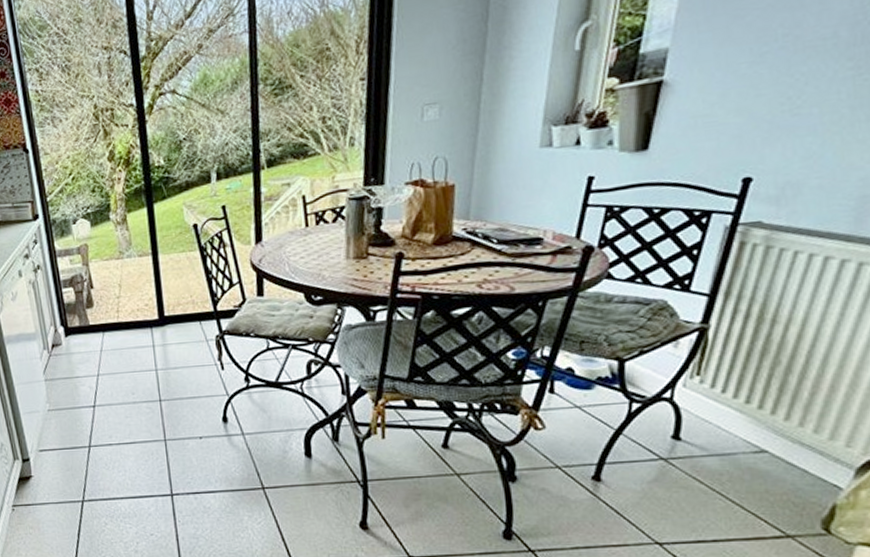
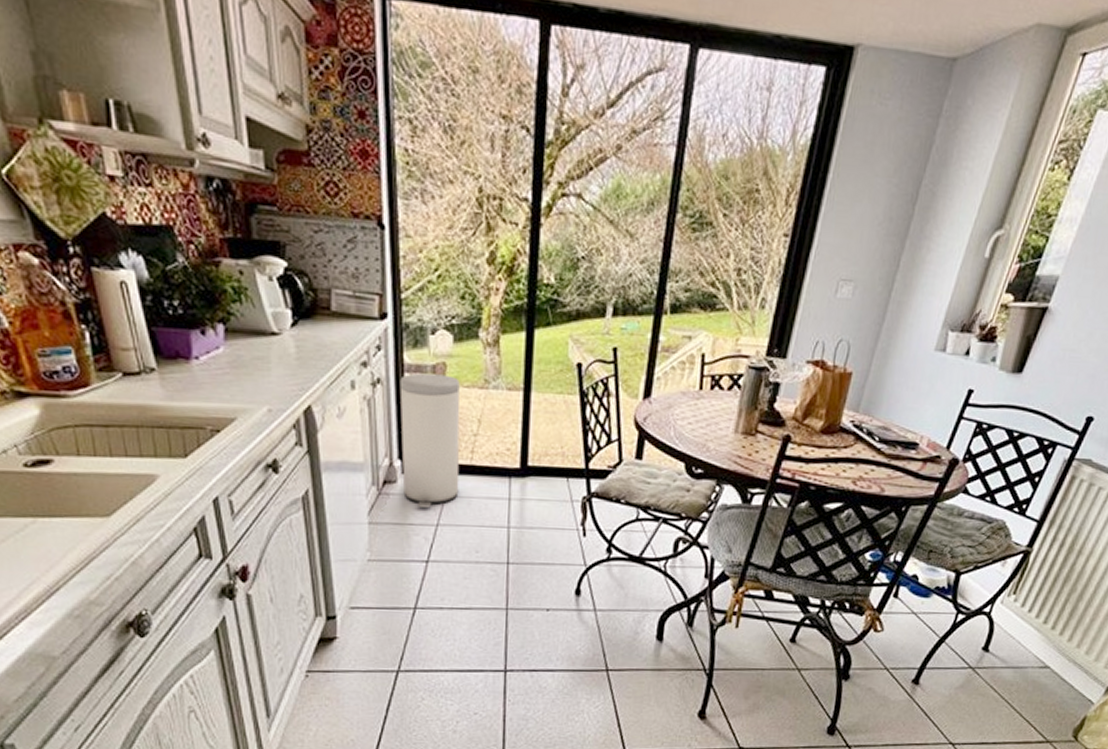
pedal bin: none [54,253,112,363] -> present [399,373,460,509]

